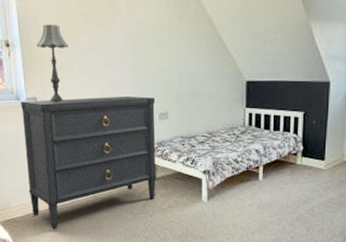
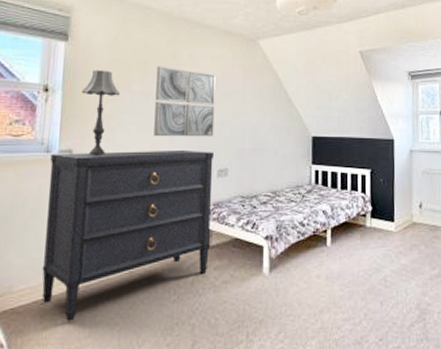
wall art: none [98,17,154,85] -> present [154,66,216,137]

